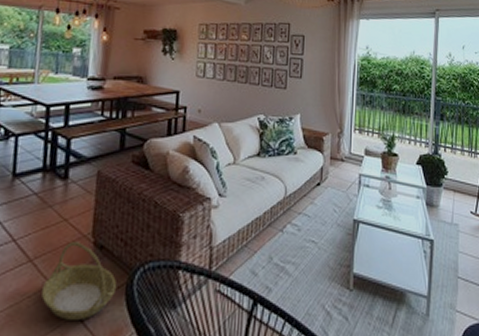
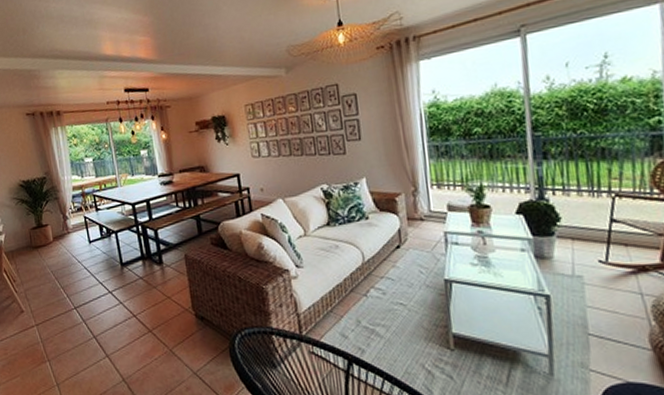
basket: present [41,242,118,320] -> none [163,315,222,377]

